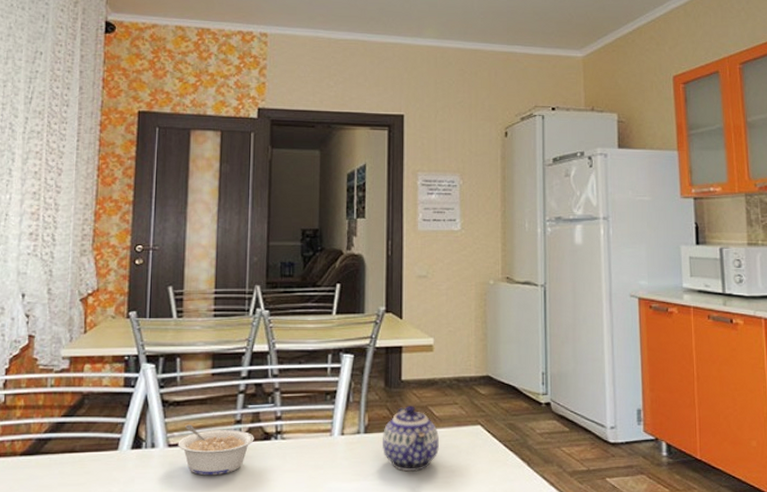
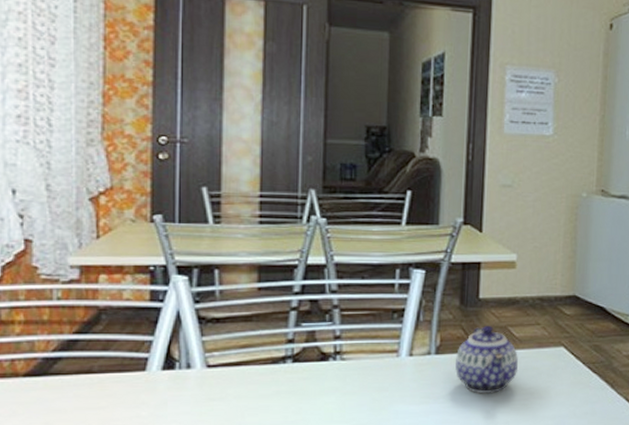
legume: present [178,424,254,476] -> none [218,343,309,398]

